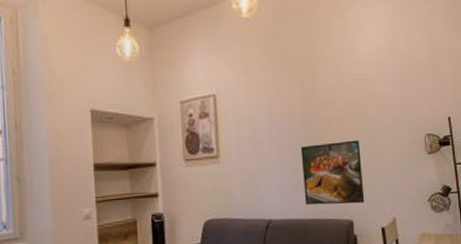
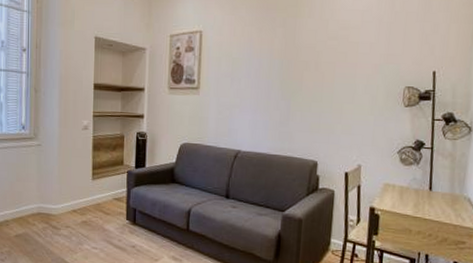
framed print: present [300,140,365,206] -> none [273,85,335,147]

